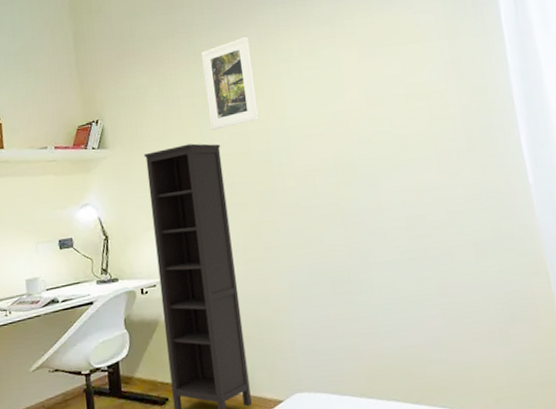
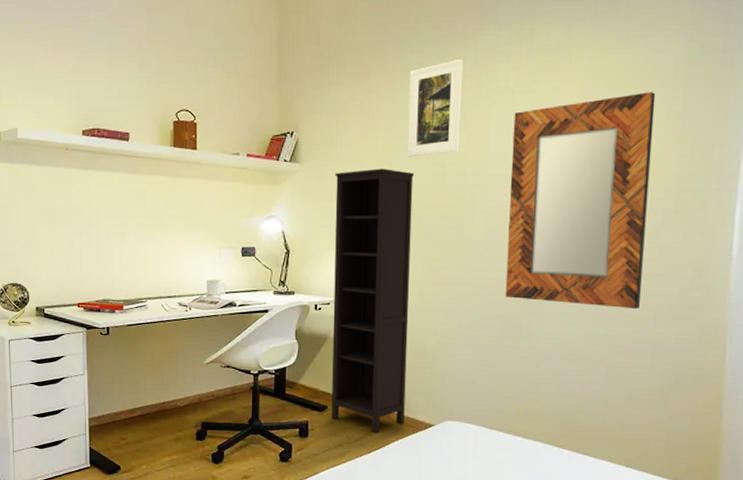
home mirror: none [303,46,459,254] -> present [505,92,656,309]

